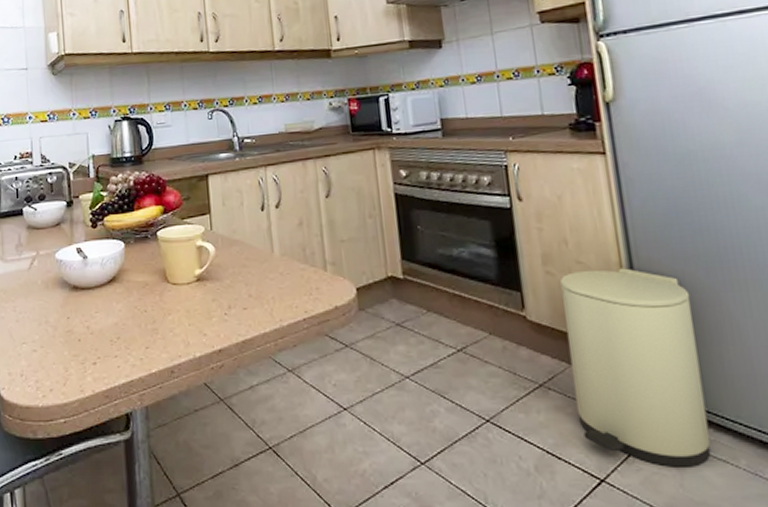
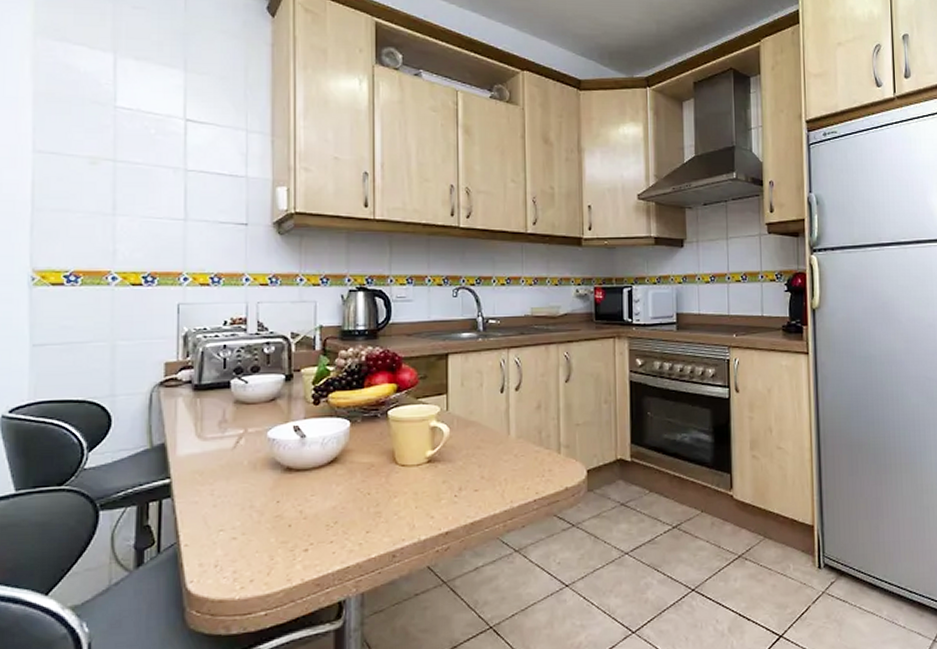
pedal bin: present [559,268,711,467] -> none [762,453,864,621]

